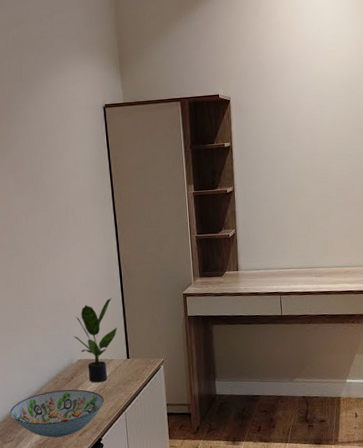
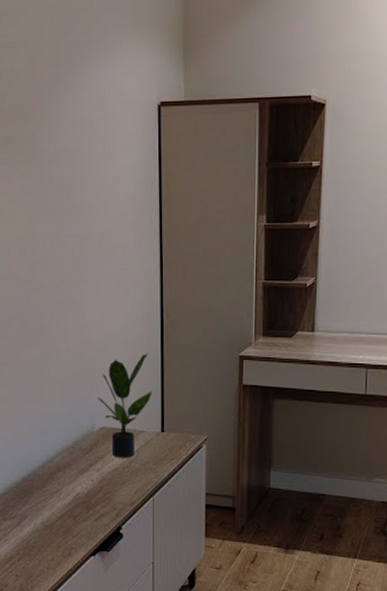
decorative bowl: present [10,389,104,438] -> none [13,463,128,520]

